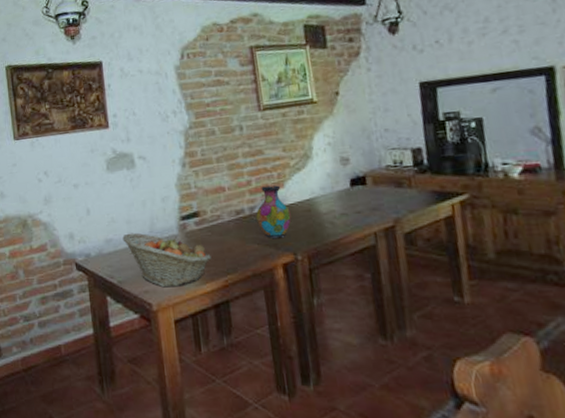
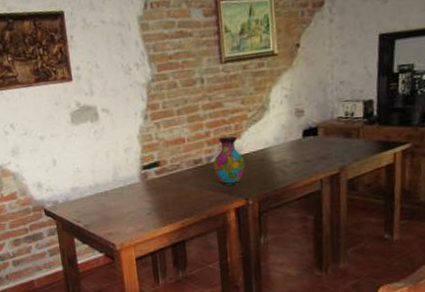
fruit basket: present [122,232,212,288] -> none [87,181,170,230]

